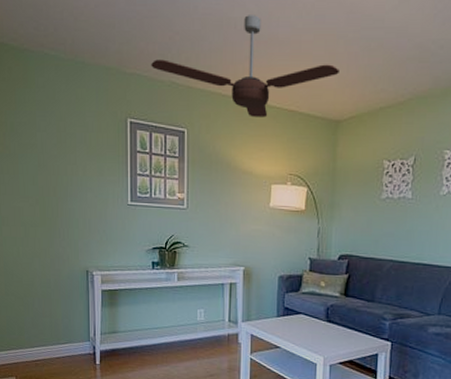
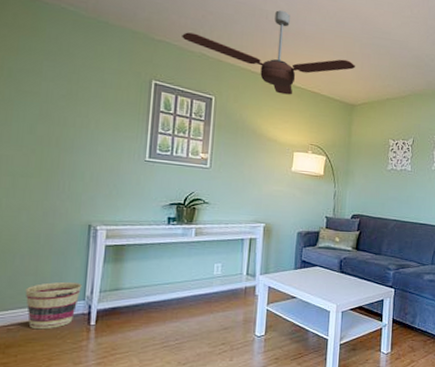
basket: none [44,323,86,366] -> present [25,281,82,330]

